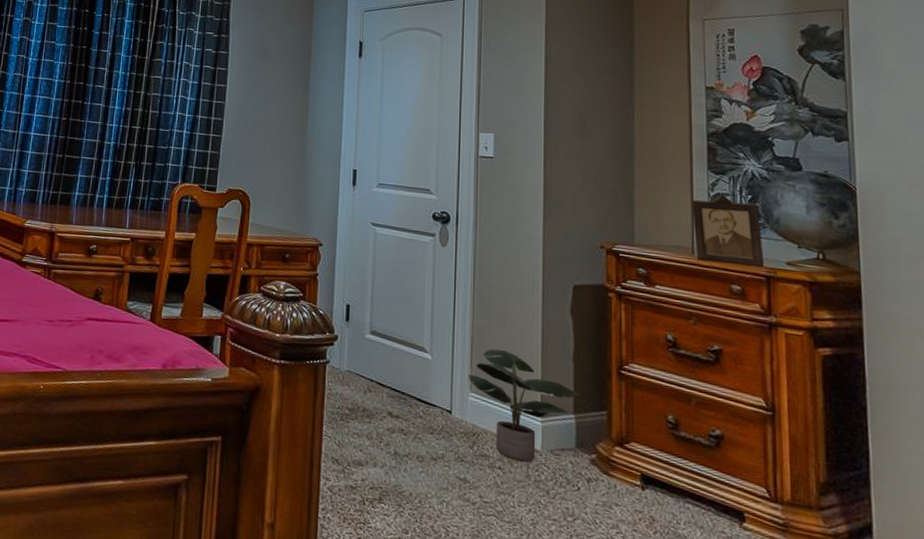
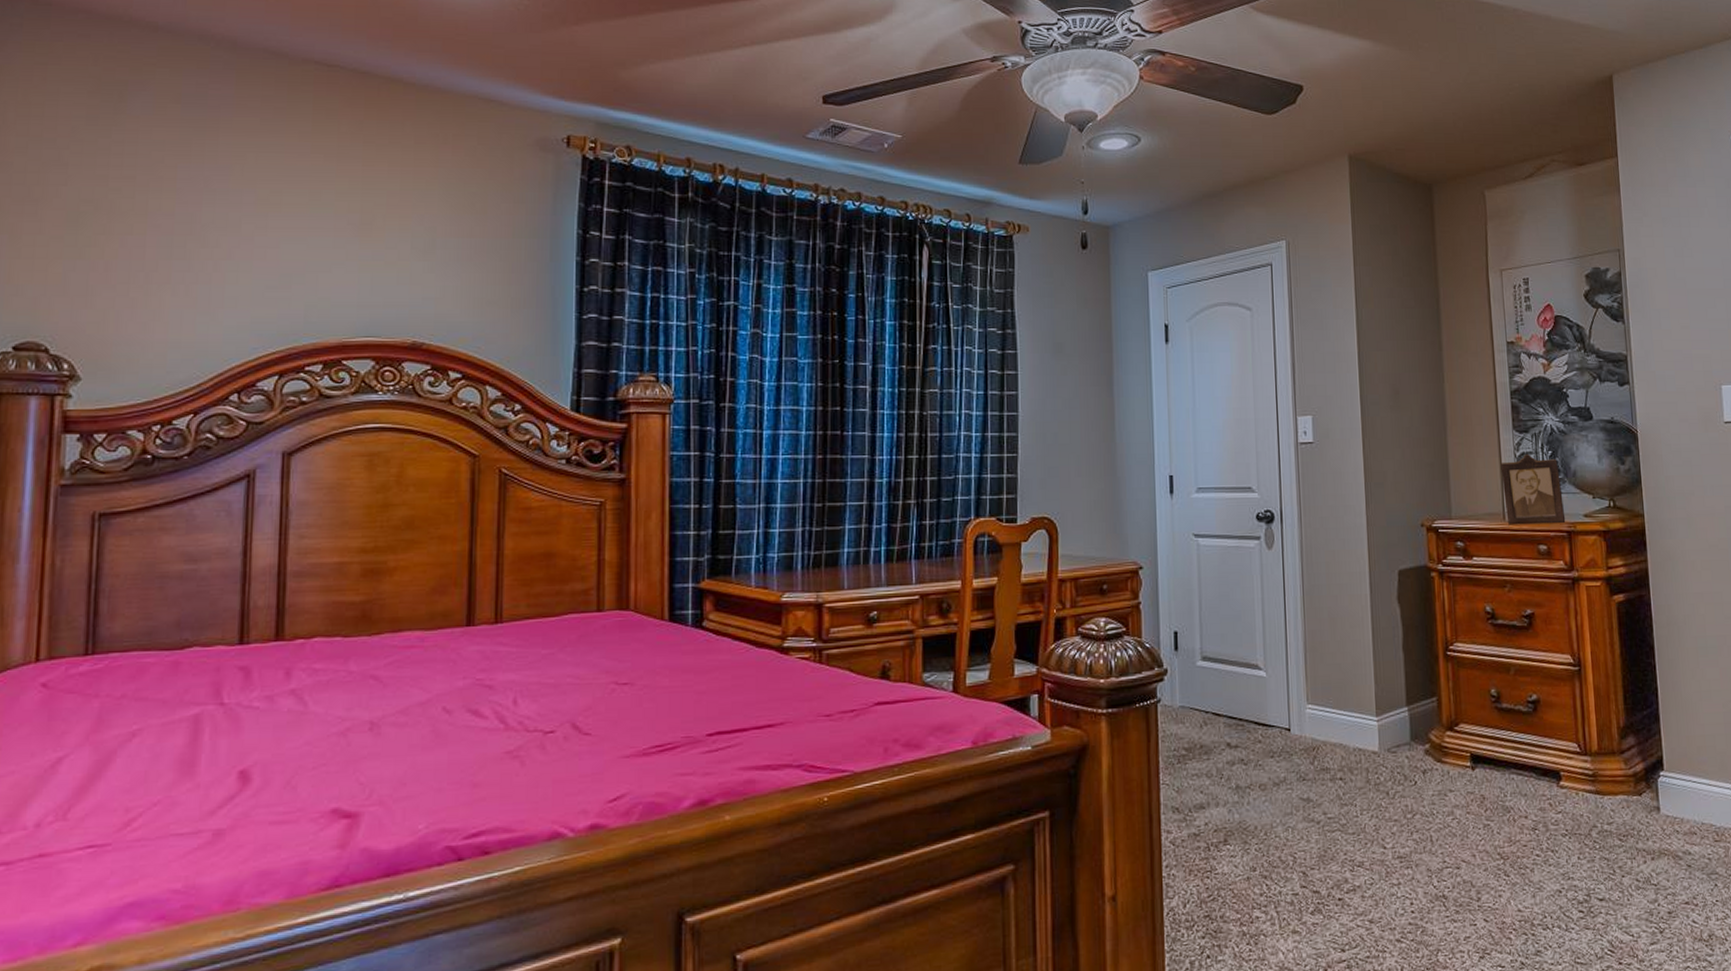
potted plant: present [467,348,579,463] -> none [1303,652,1410,768]

